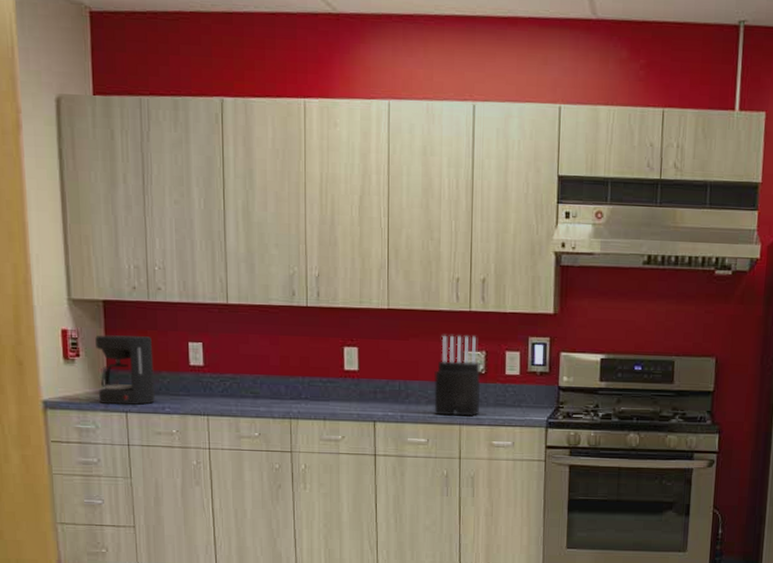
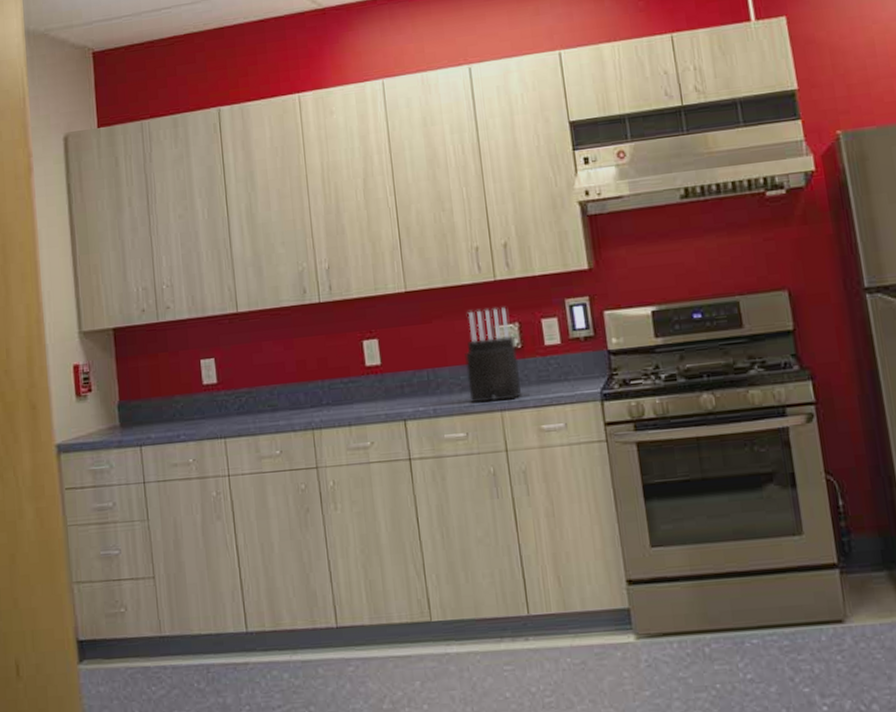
coffee maker: present [95,335,156,406] -> none [107,360,170,440]

